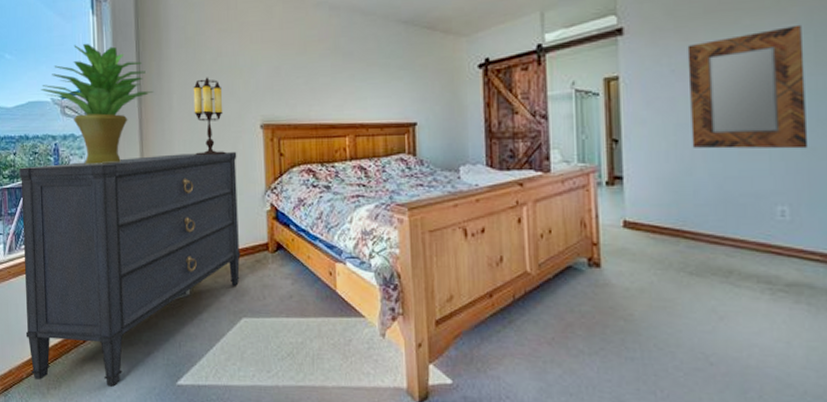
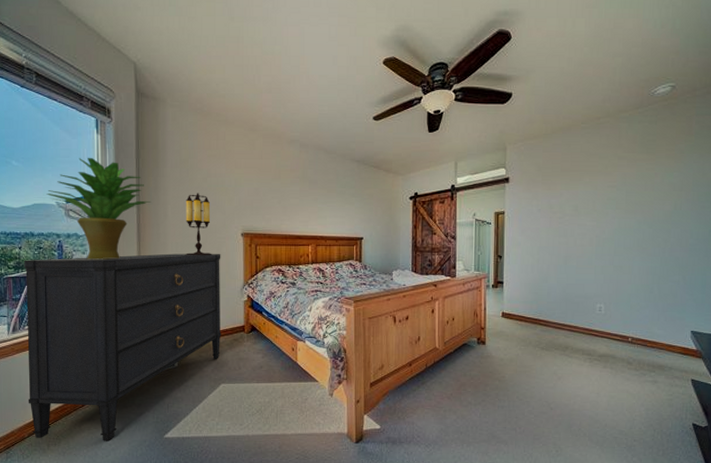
home mirror: present [687,24,809,149] -> none [548,184,619,267]

